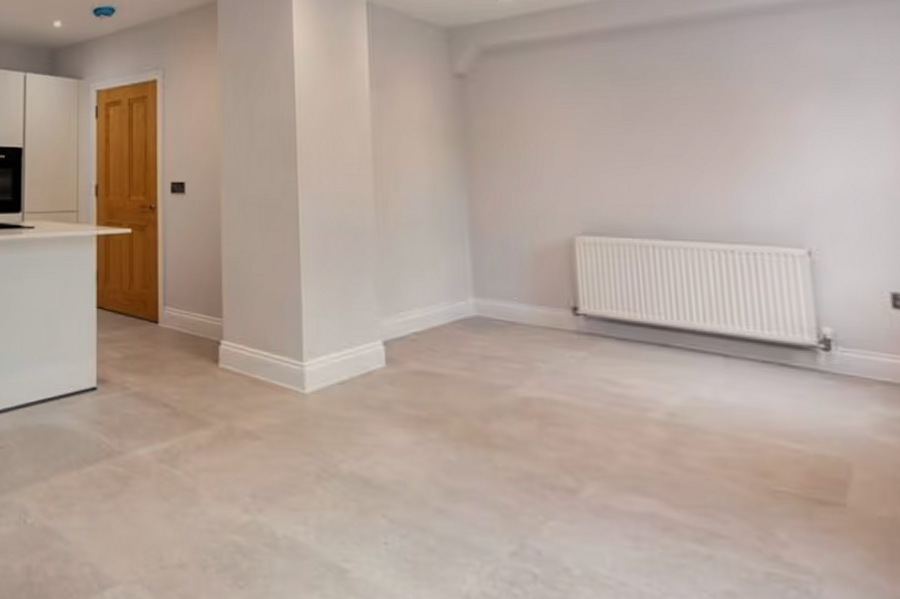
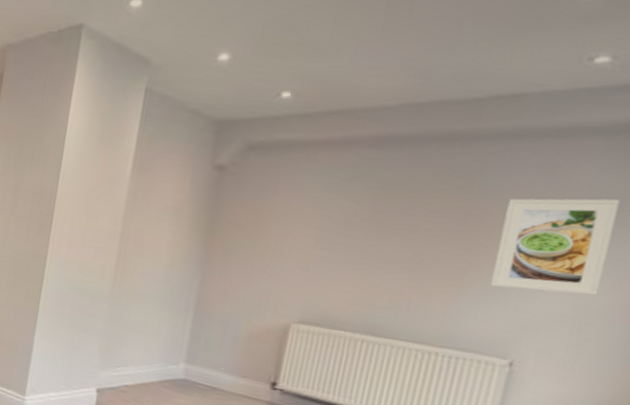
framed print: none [751,68,867,171] -> present [490,198,620,296]

